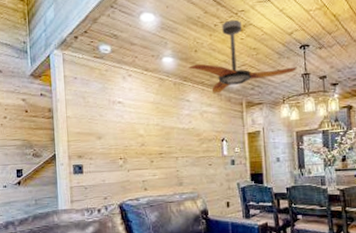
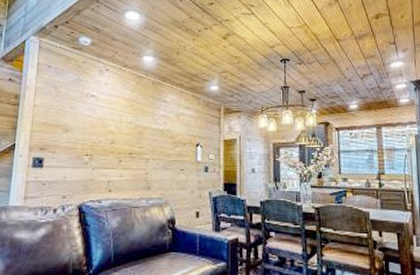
ceiling fan: present [188,19,297,94] -> none [168,27,277,97]

